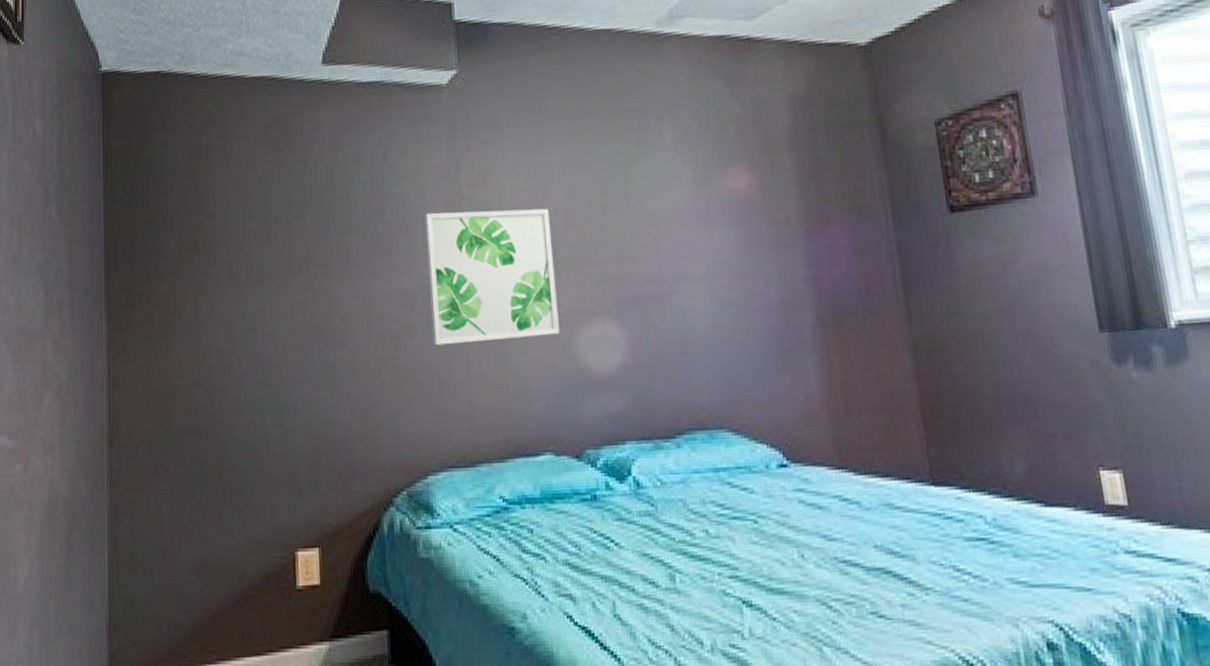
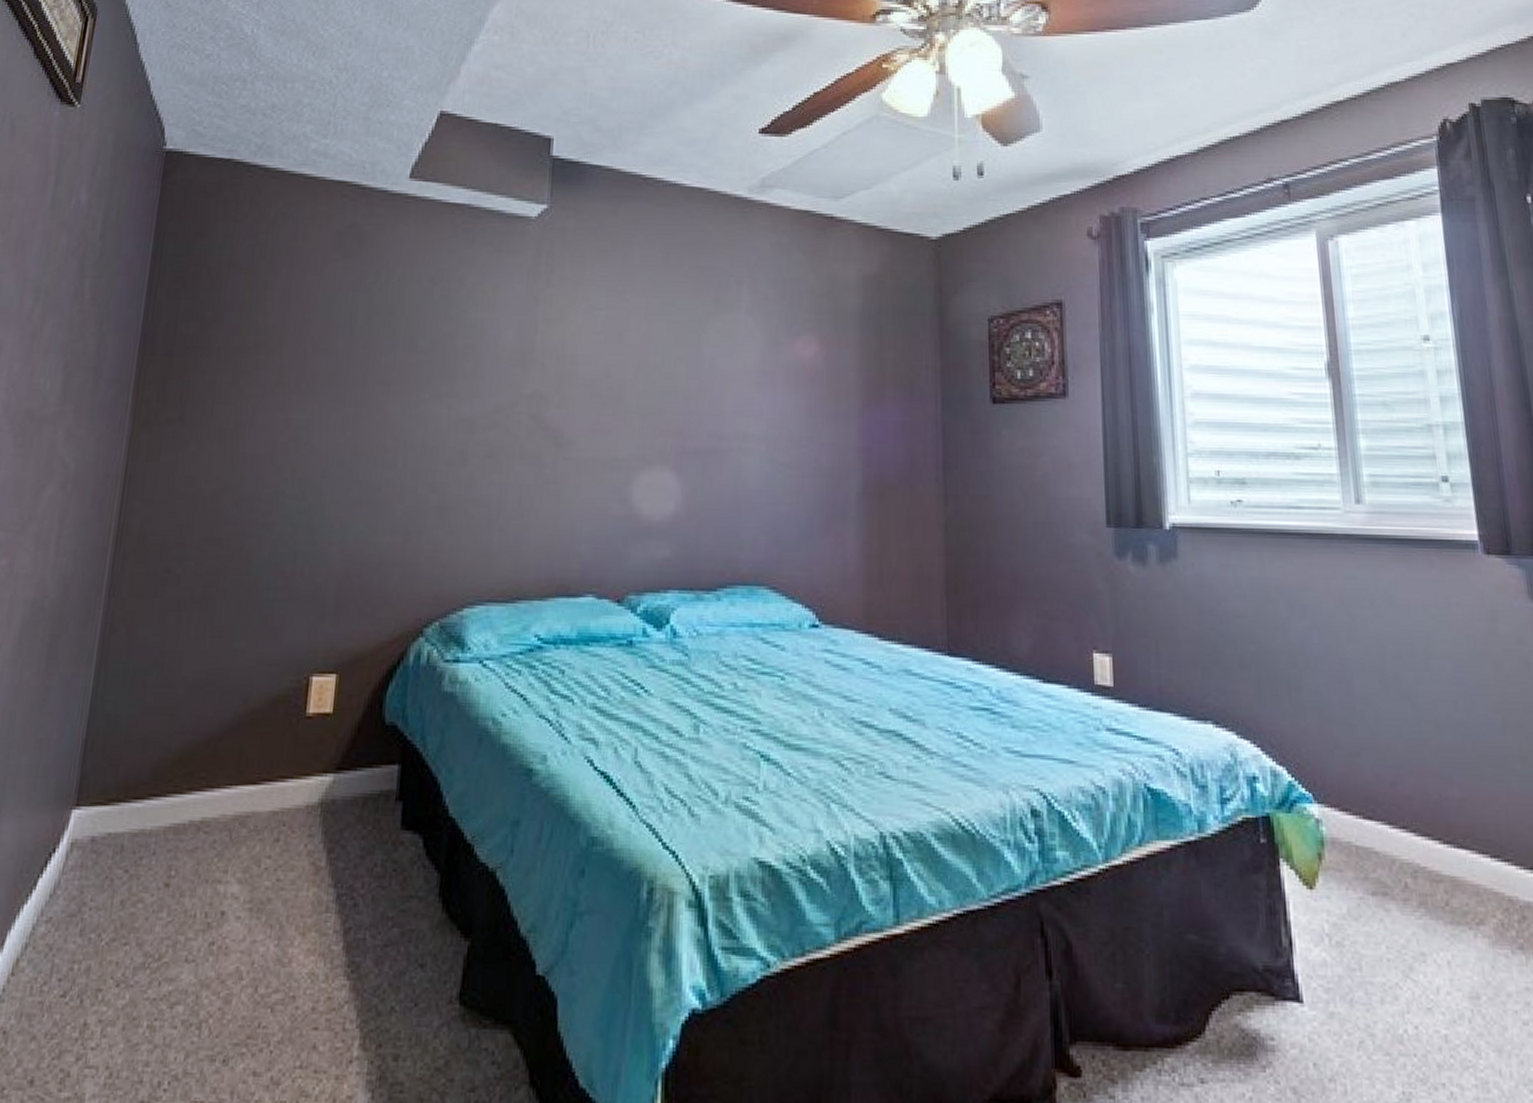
wall art: present [424,208,560,346] -> none [487,342,622,478]

